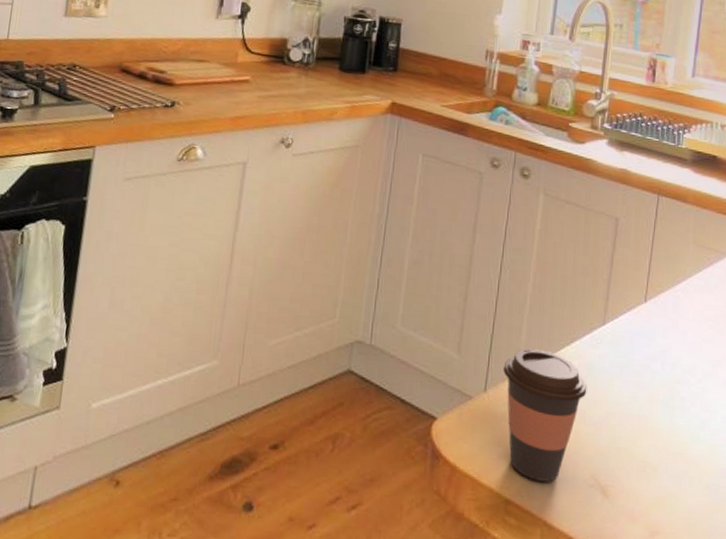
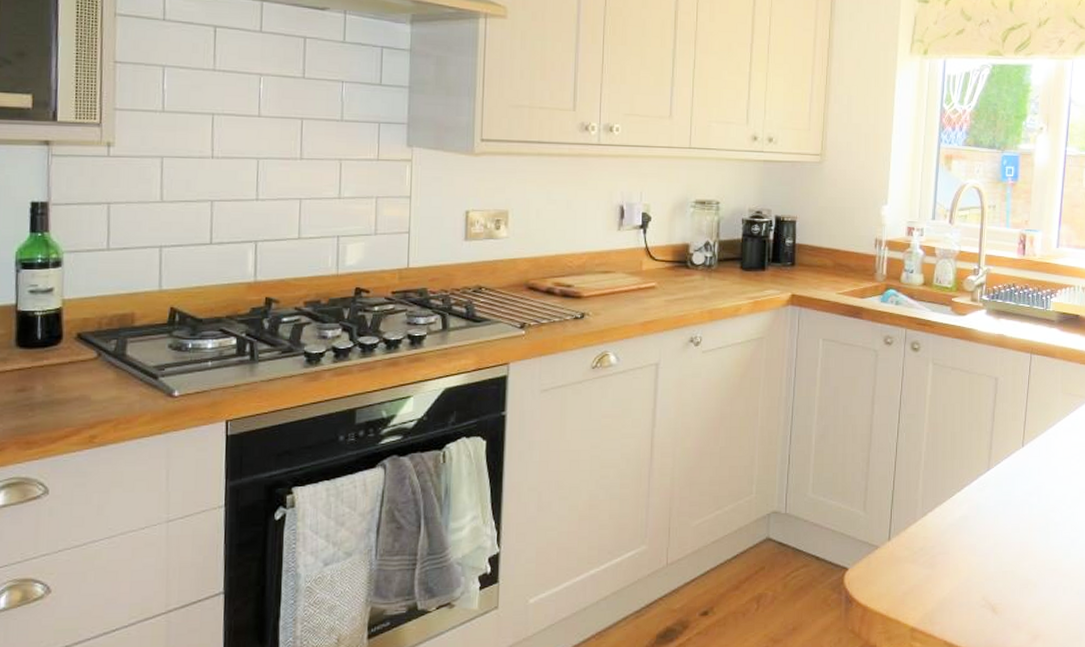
coffee cup: present [503,348,587,482] -> none [904,498,976,609]

